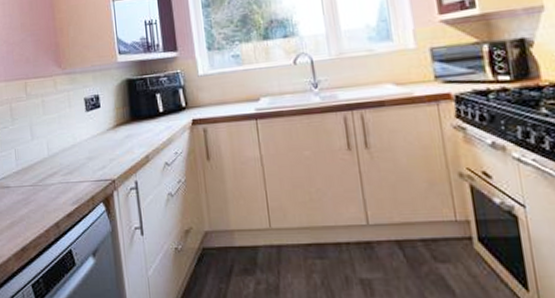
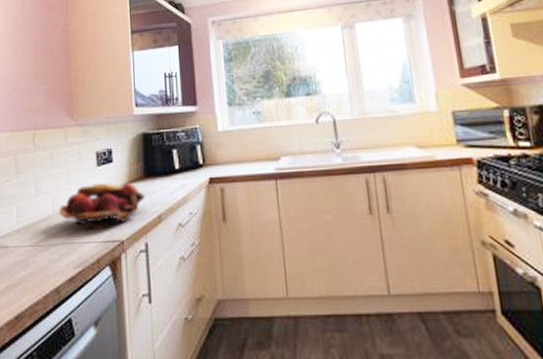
fruit basket: none [54,126,133,170] -> present [59,182,146,230]

